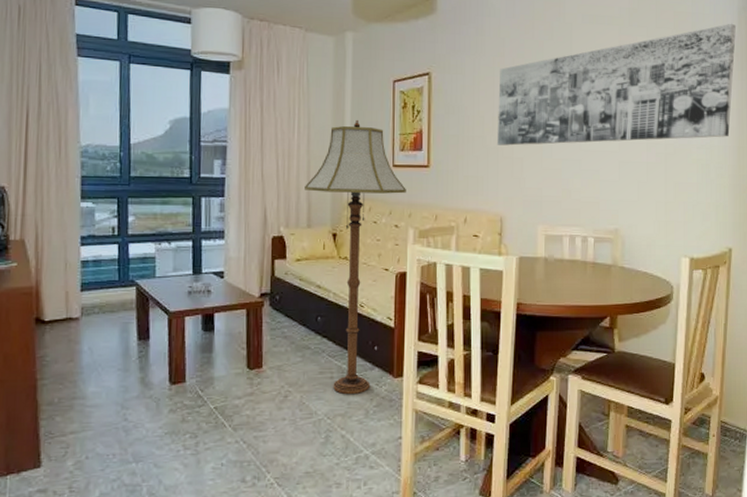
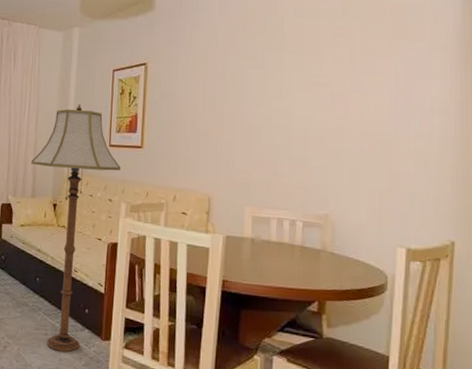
wall art: present [496,23,736,146] -> none [207,15,459,131]

